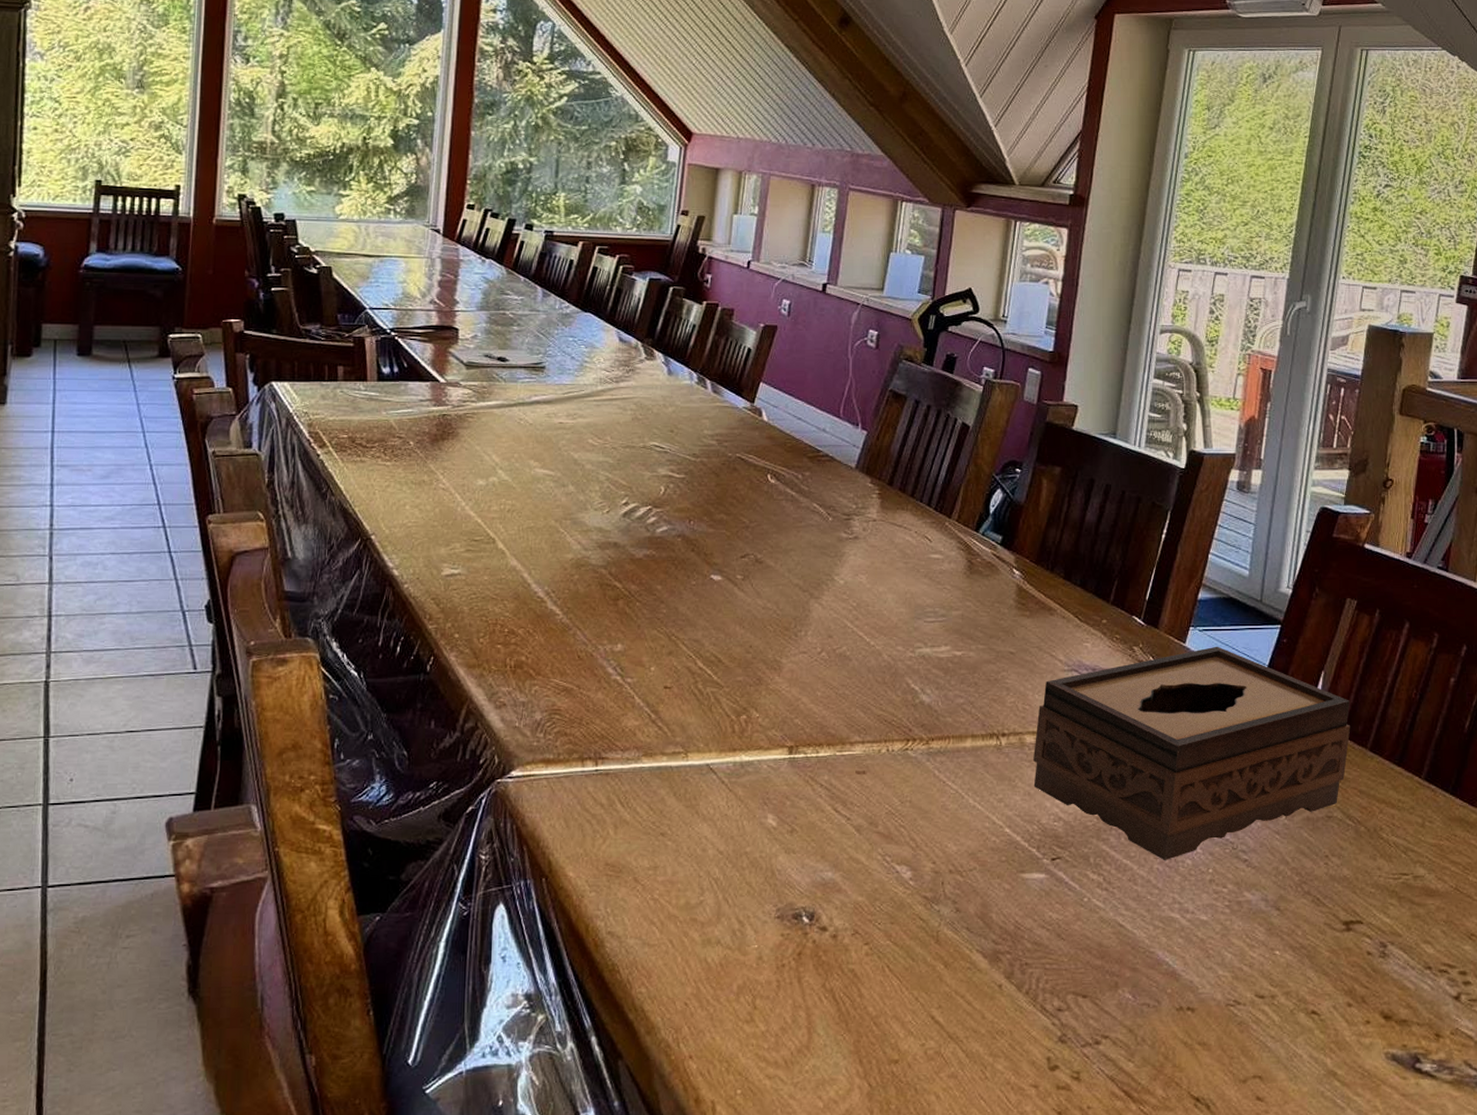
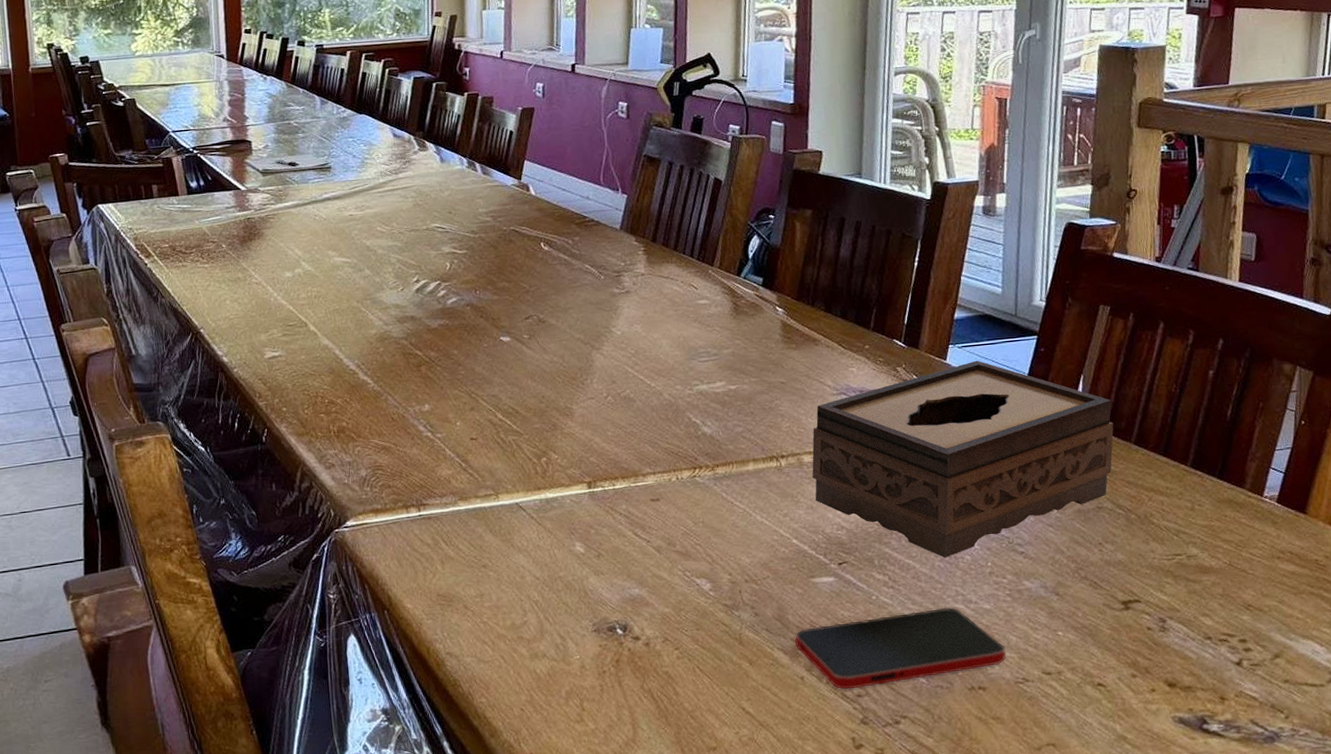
smartphone: none [996,916,1219,1002] -> present [794,607,1006,689]

